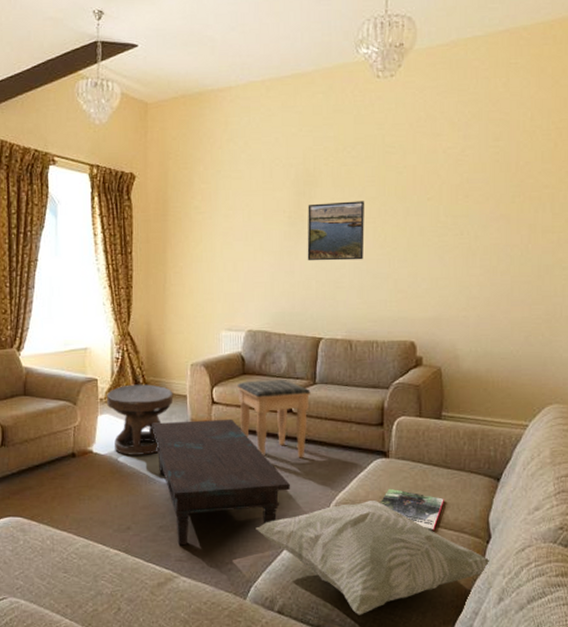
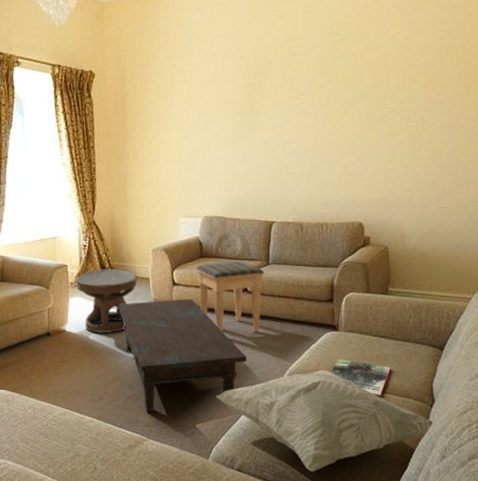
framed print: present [307,201,365,261] -> none [259,89,314,149]

